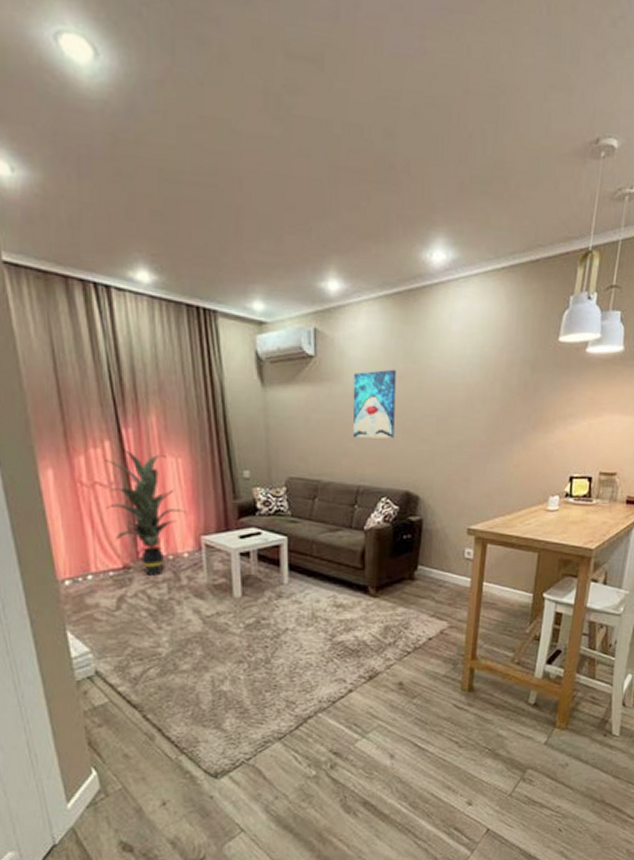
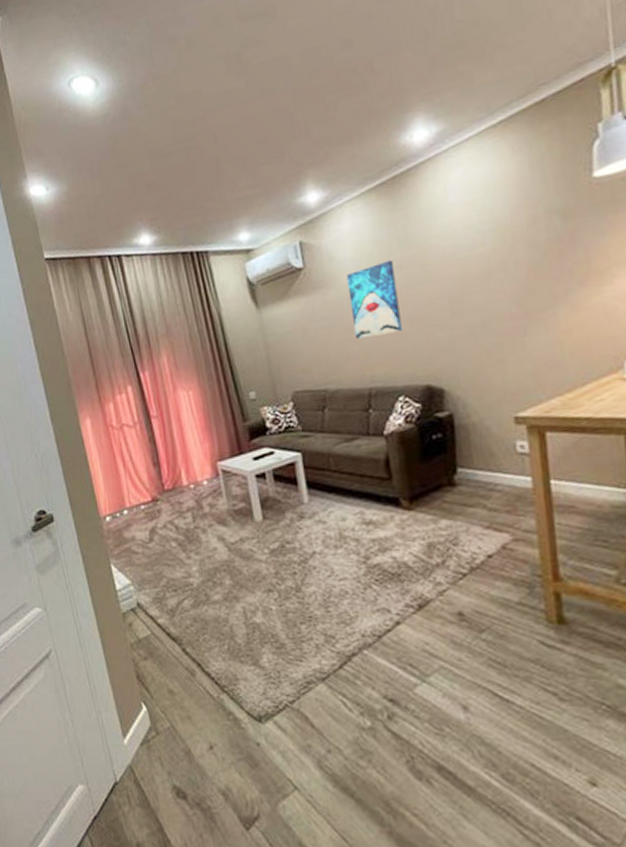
indoor plant: present [105,449,187,576] -> none [129,390,202,506]

